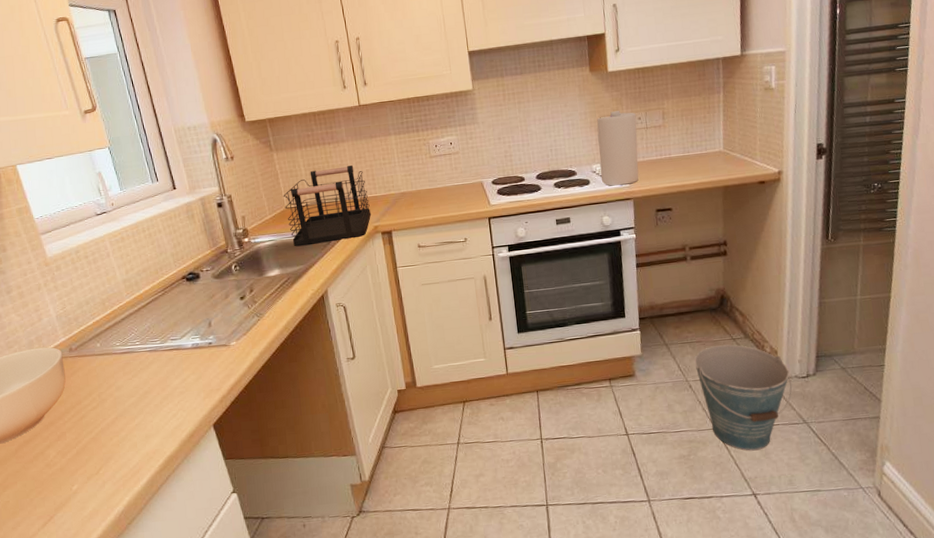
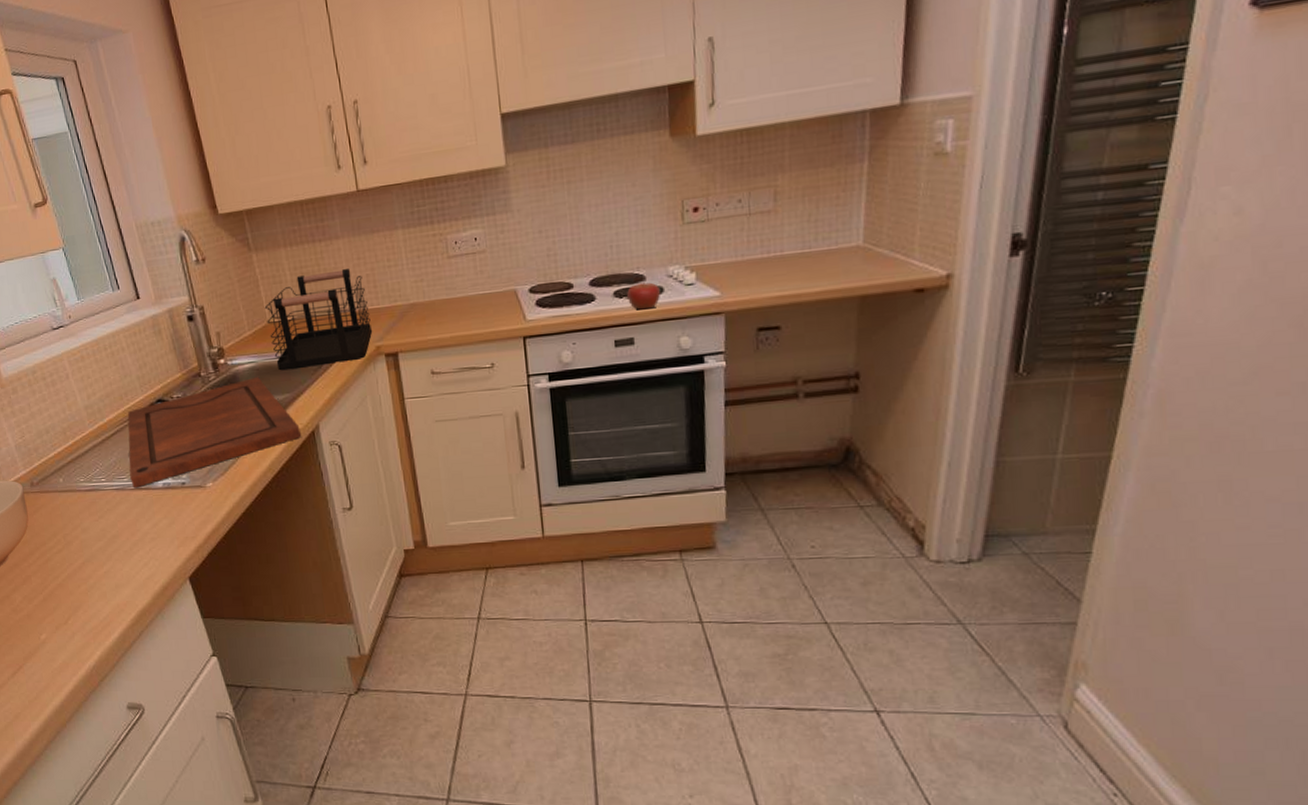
cutting board: none [161,252,312,349] -> present [127,377,301,488]
fruit: none [564,174,588,197] -> present [627,280,661,310]
paper towel holder: present [596,110,639,186] -> none [676,189,736,296]
bucket: present [694,344,793,451] -> none [800,513,945,655]

